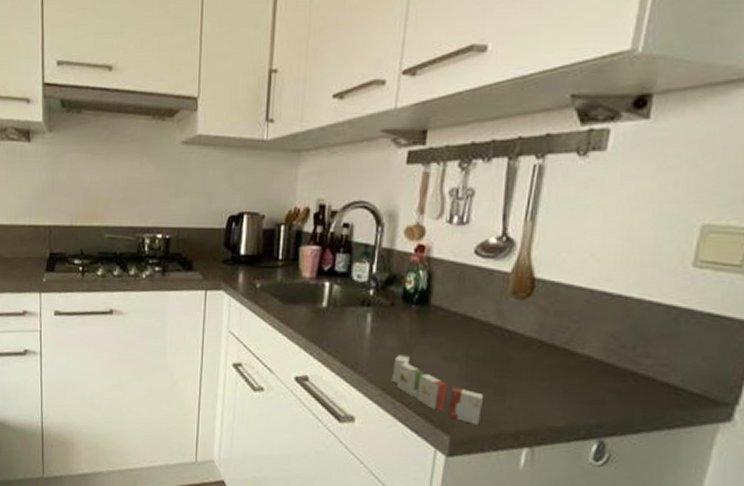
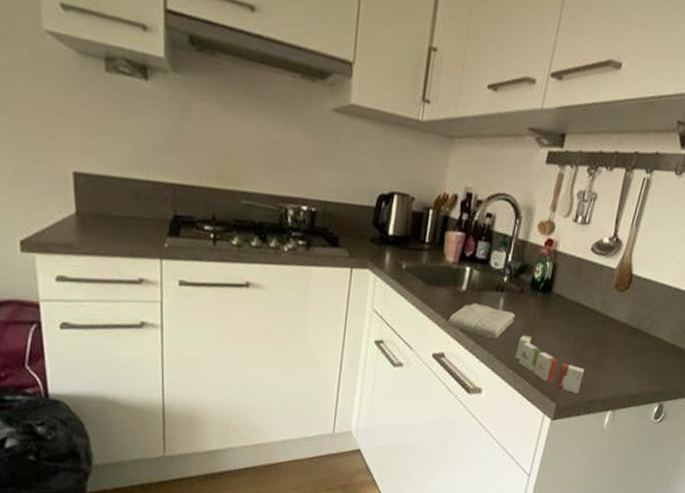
washcloth: none [310,320,387,361] -> present [448,303,515,340]

